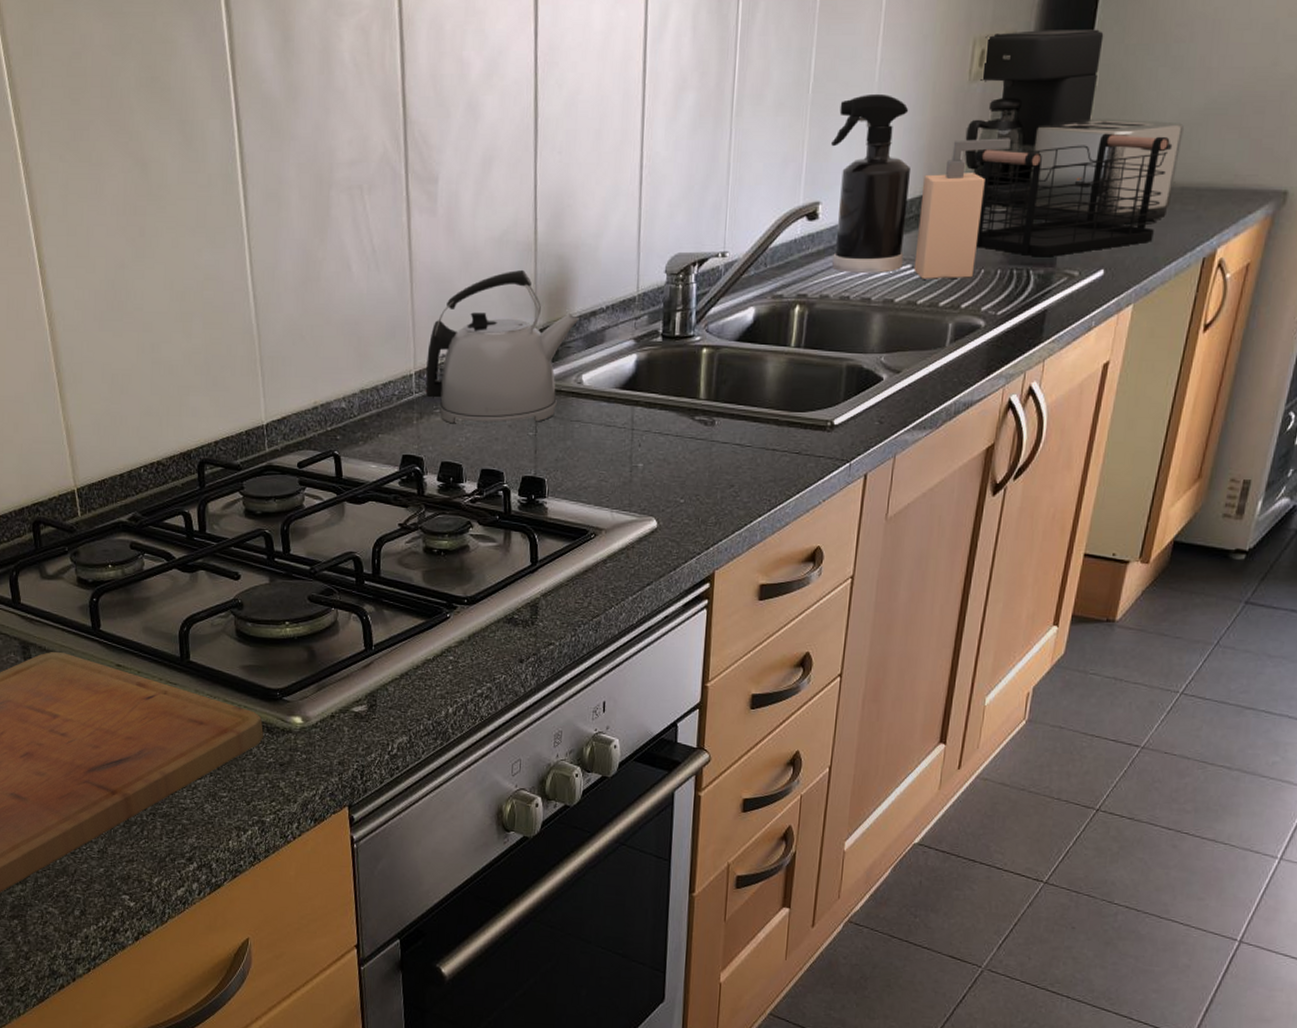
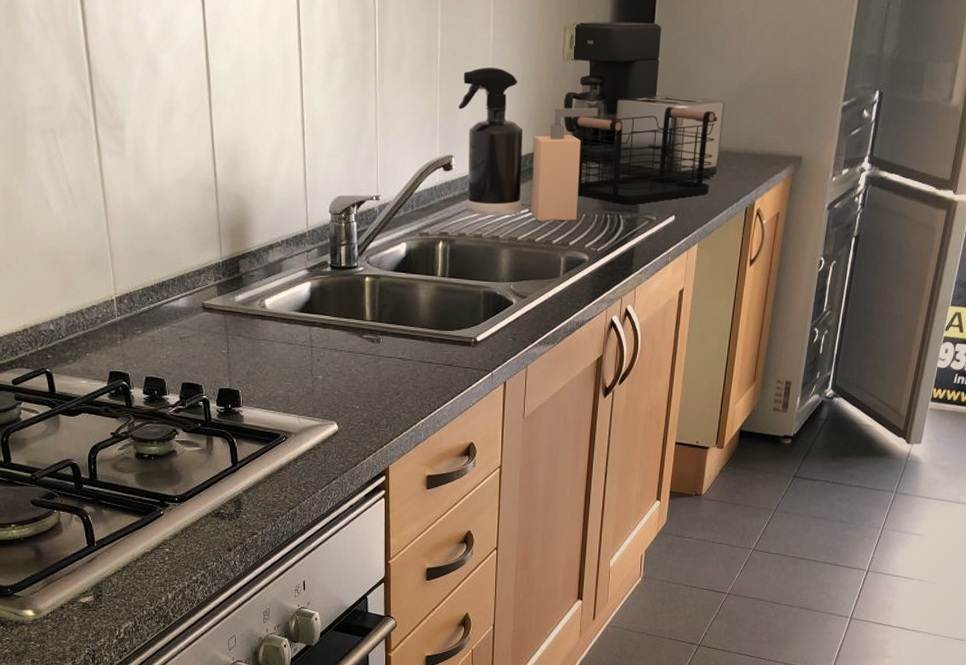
kettle: present [425,269,579,423] -> none [126,207,259,342]

